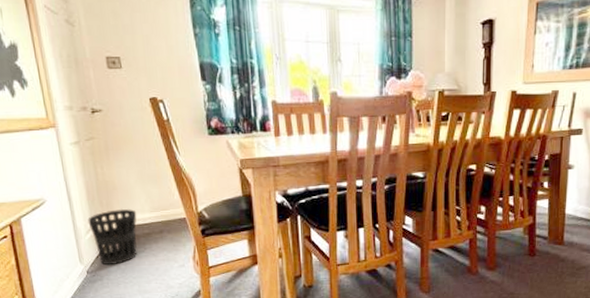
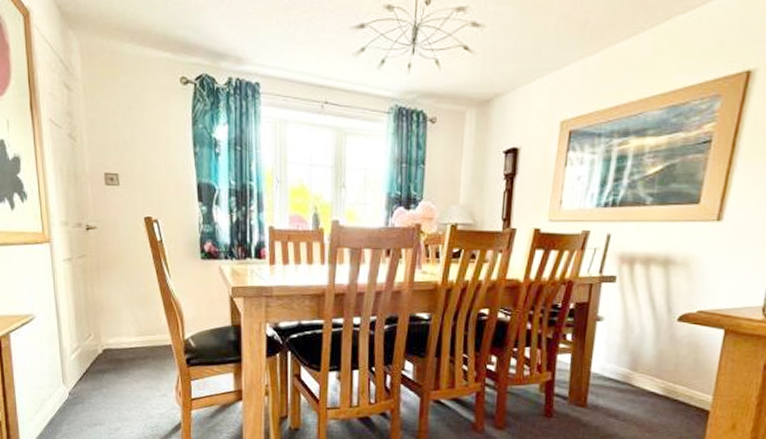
wastebasket: present [88,208,137,266] -> none [74,330,123,389]

